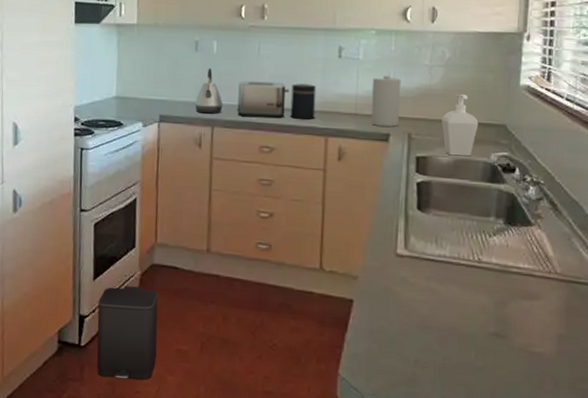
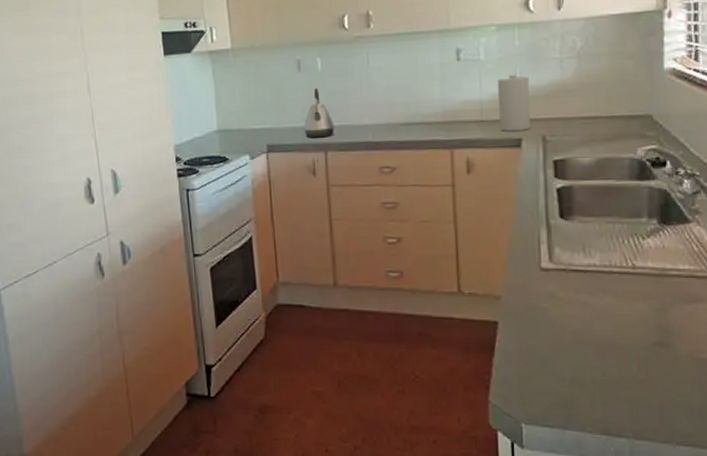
pedal bin: present [97,286,159,380] -> none [223,330,292,427]
toaster: present [236,81,289,119] -> none [349,95,405,137]
cylinder: present [290,83,317,120] -> none [408,93,437,134]
soap bottle: present [441,93,479,157] -> none [578,85,621,155]

